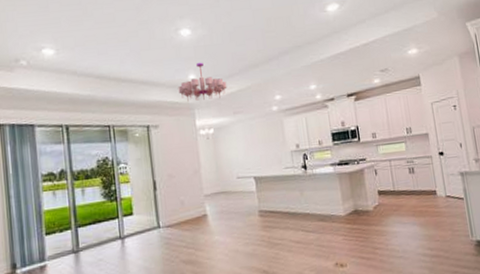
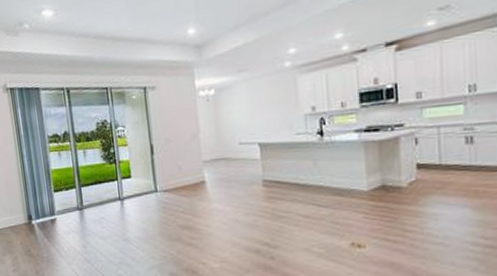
chandelier: present [178,62,227,102] -> none [176,13,231,60]

